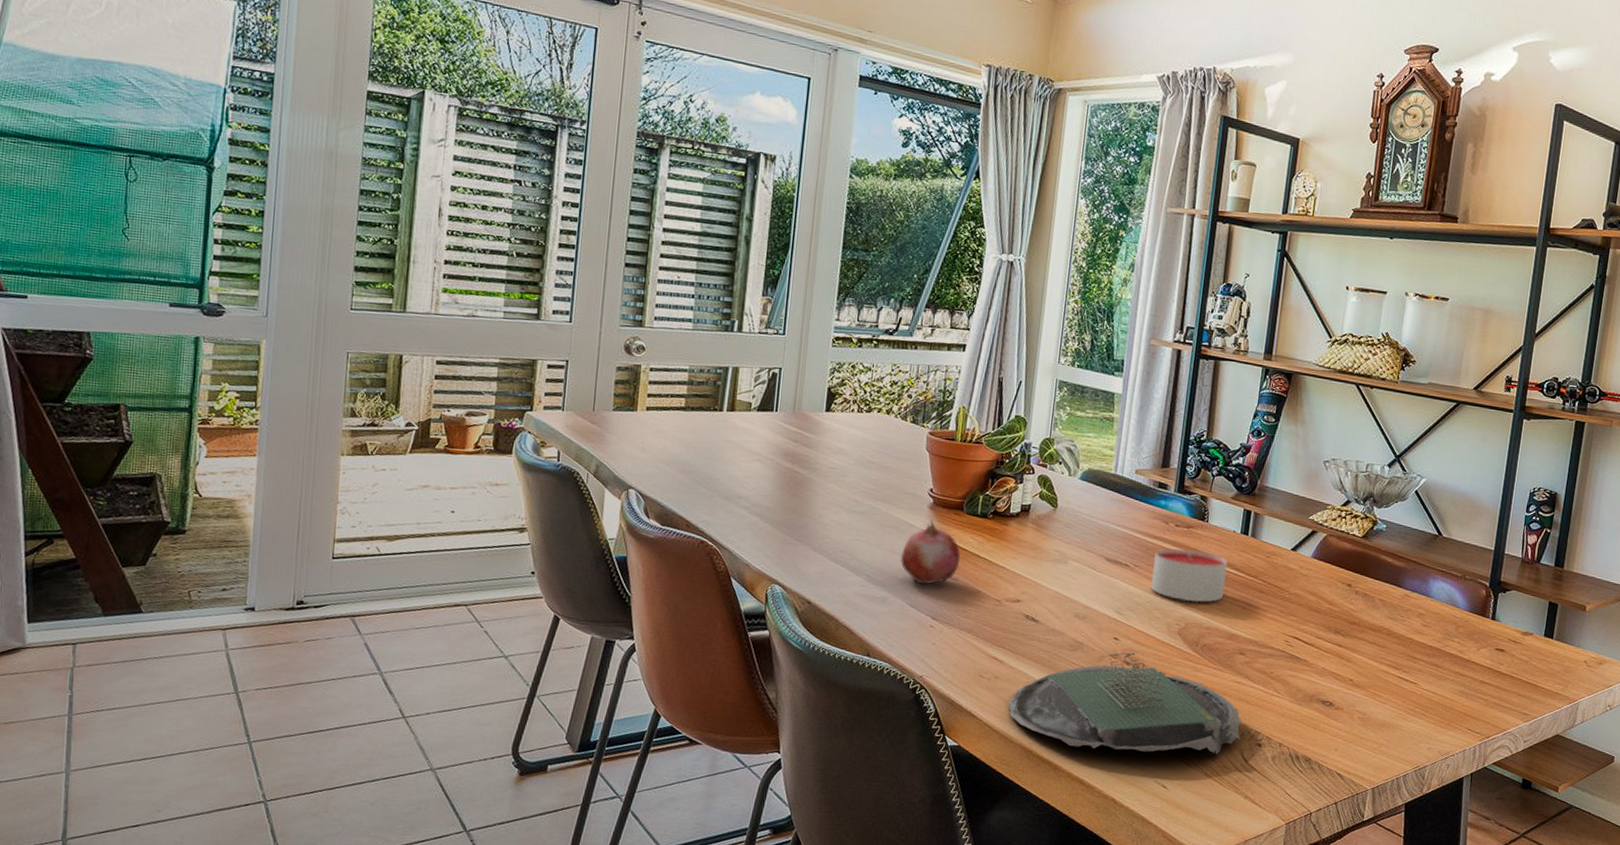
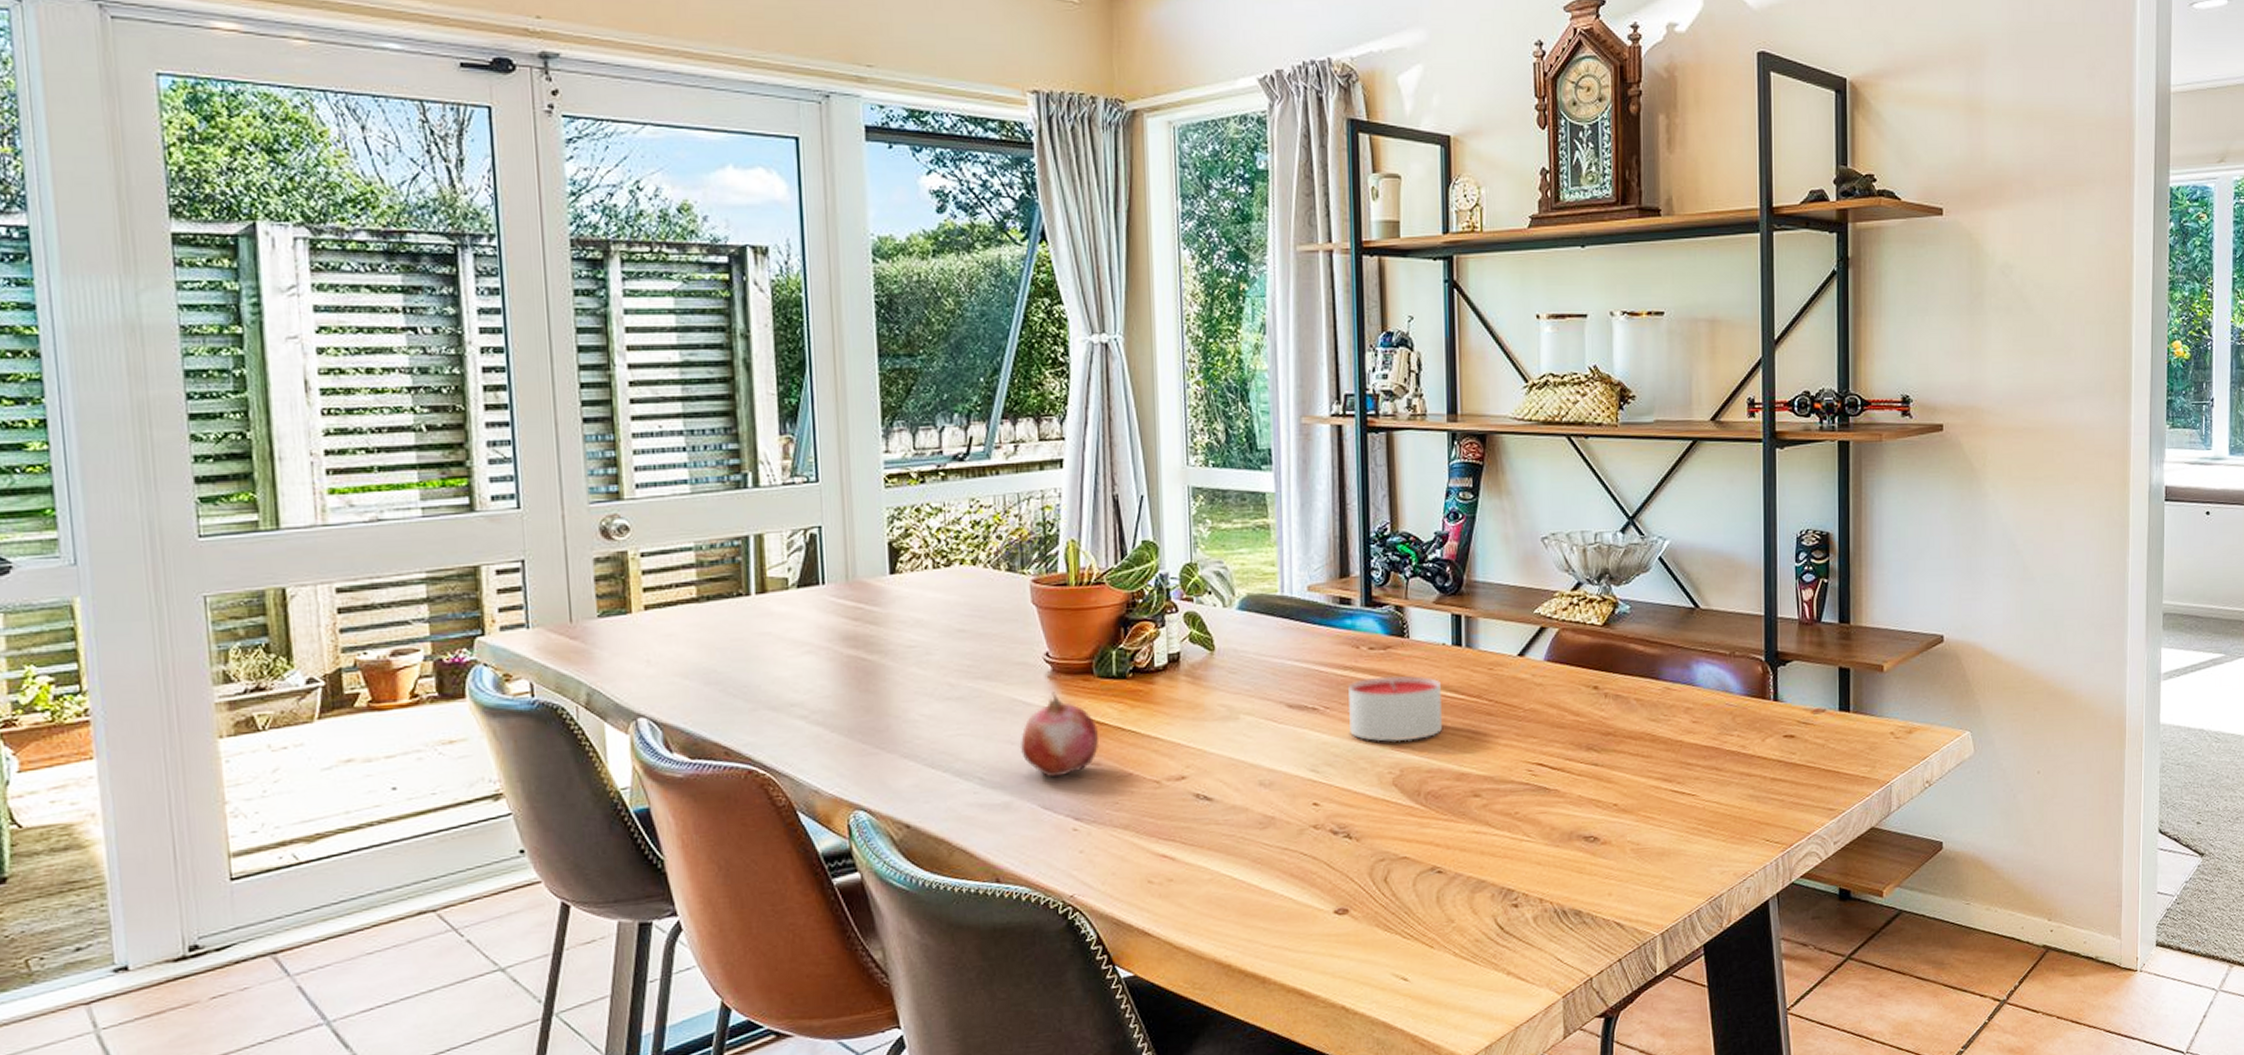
plate: present [1008,652,1242,755] -> none [1190,818,1489,951]

